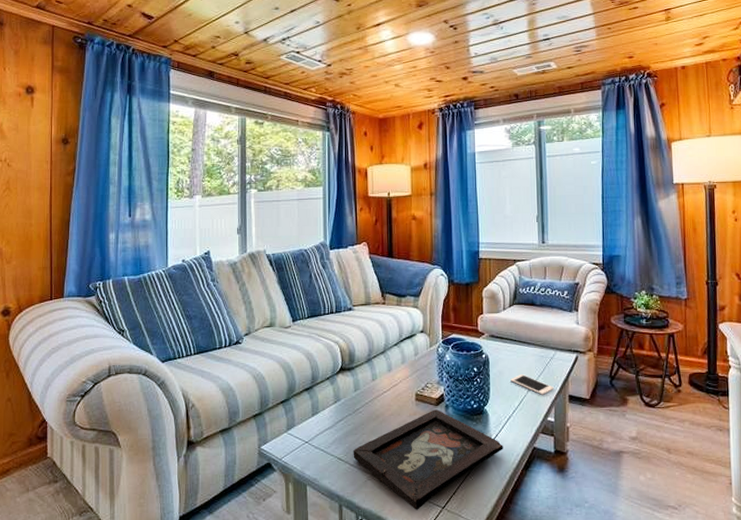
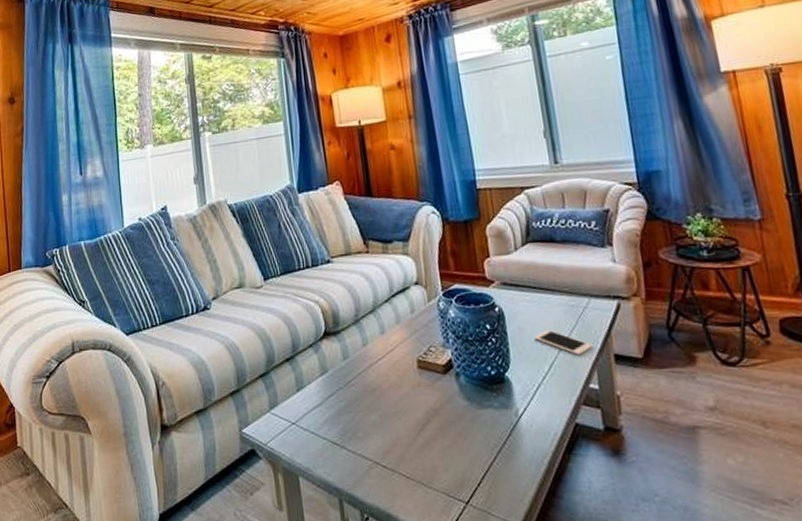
decorative tray: present [353,409,503,510] -> none [349,378,536,506]

